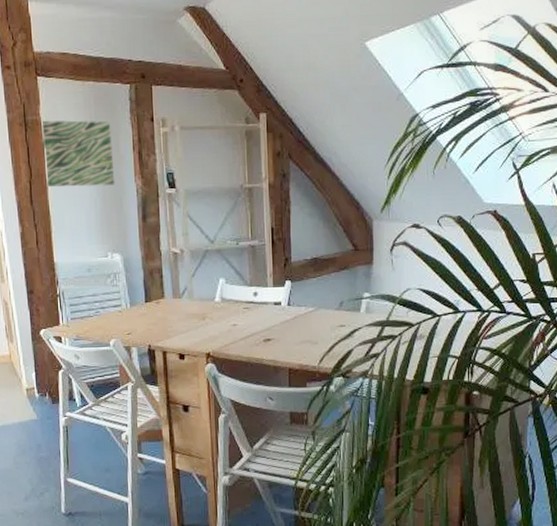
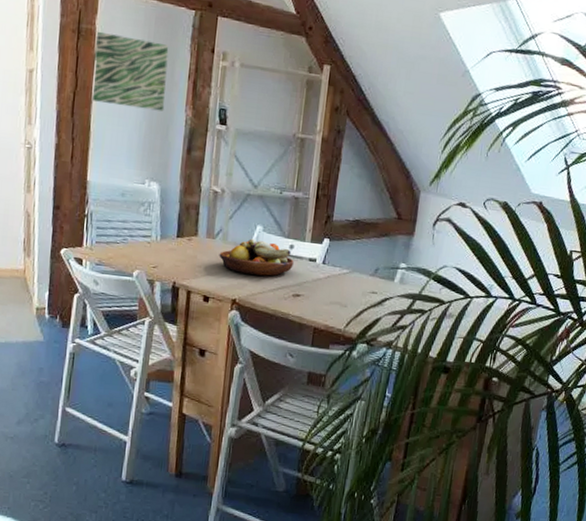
fruit bowl: none [187,292,260,327] -> present [219,238,294,276]

